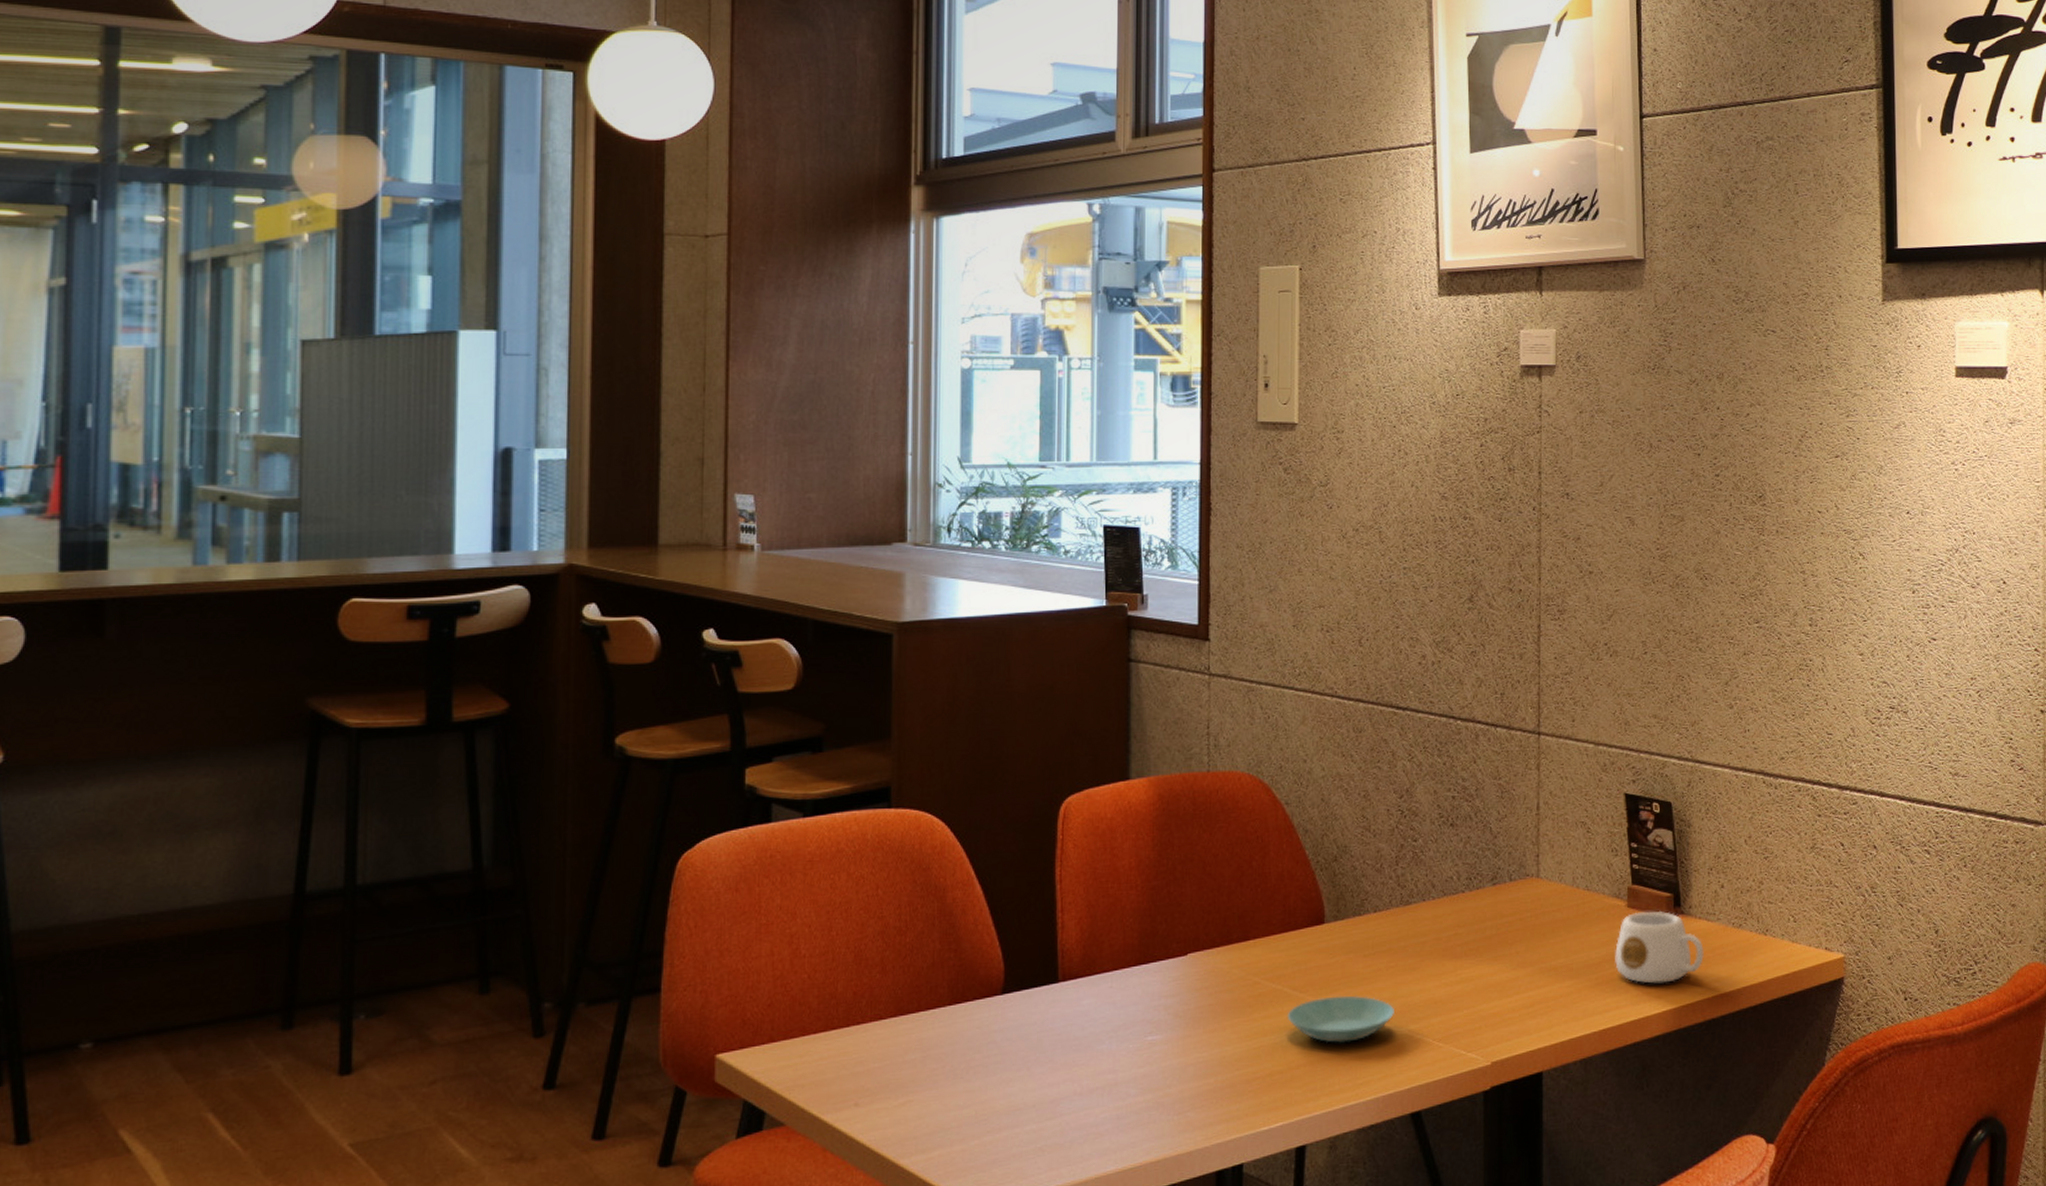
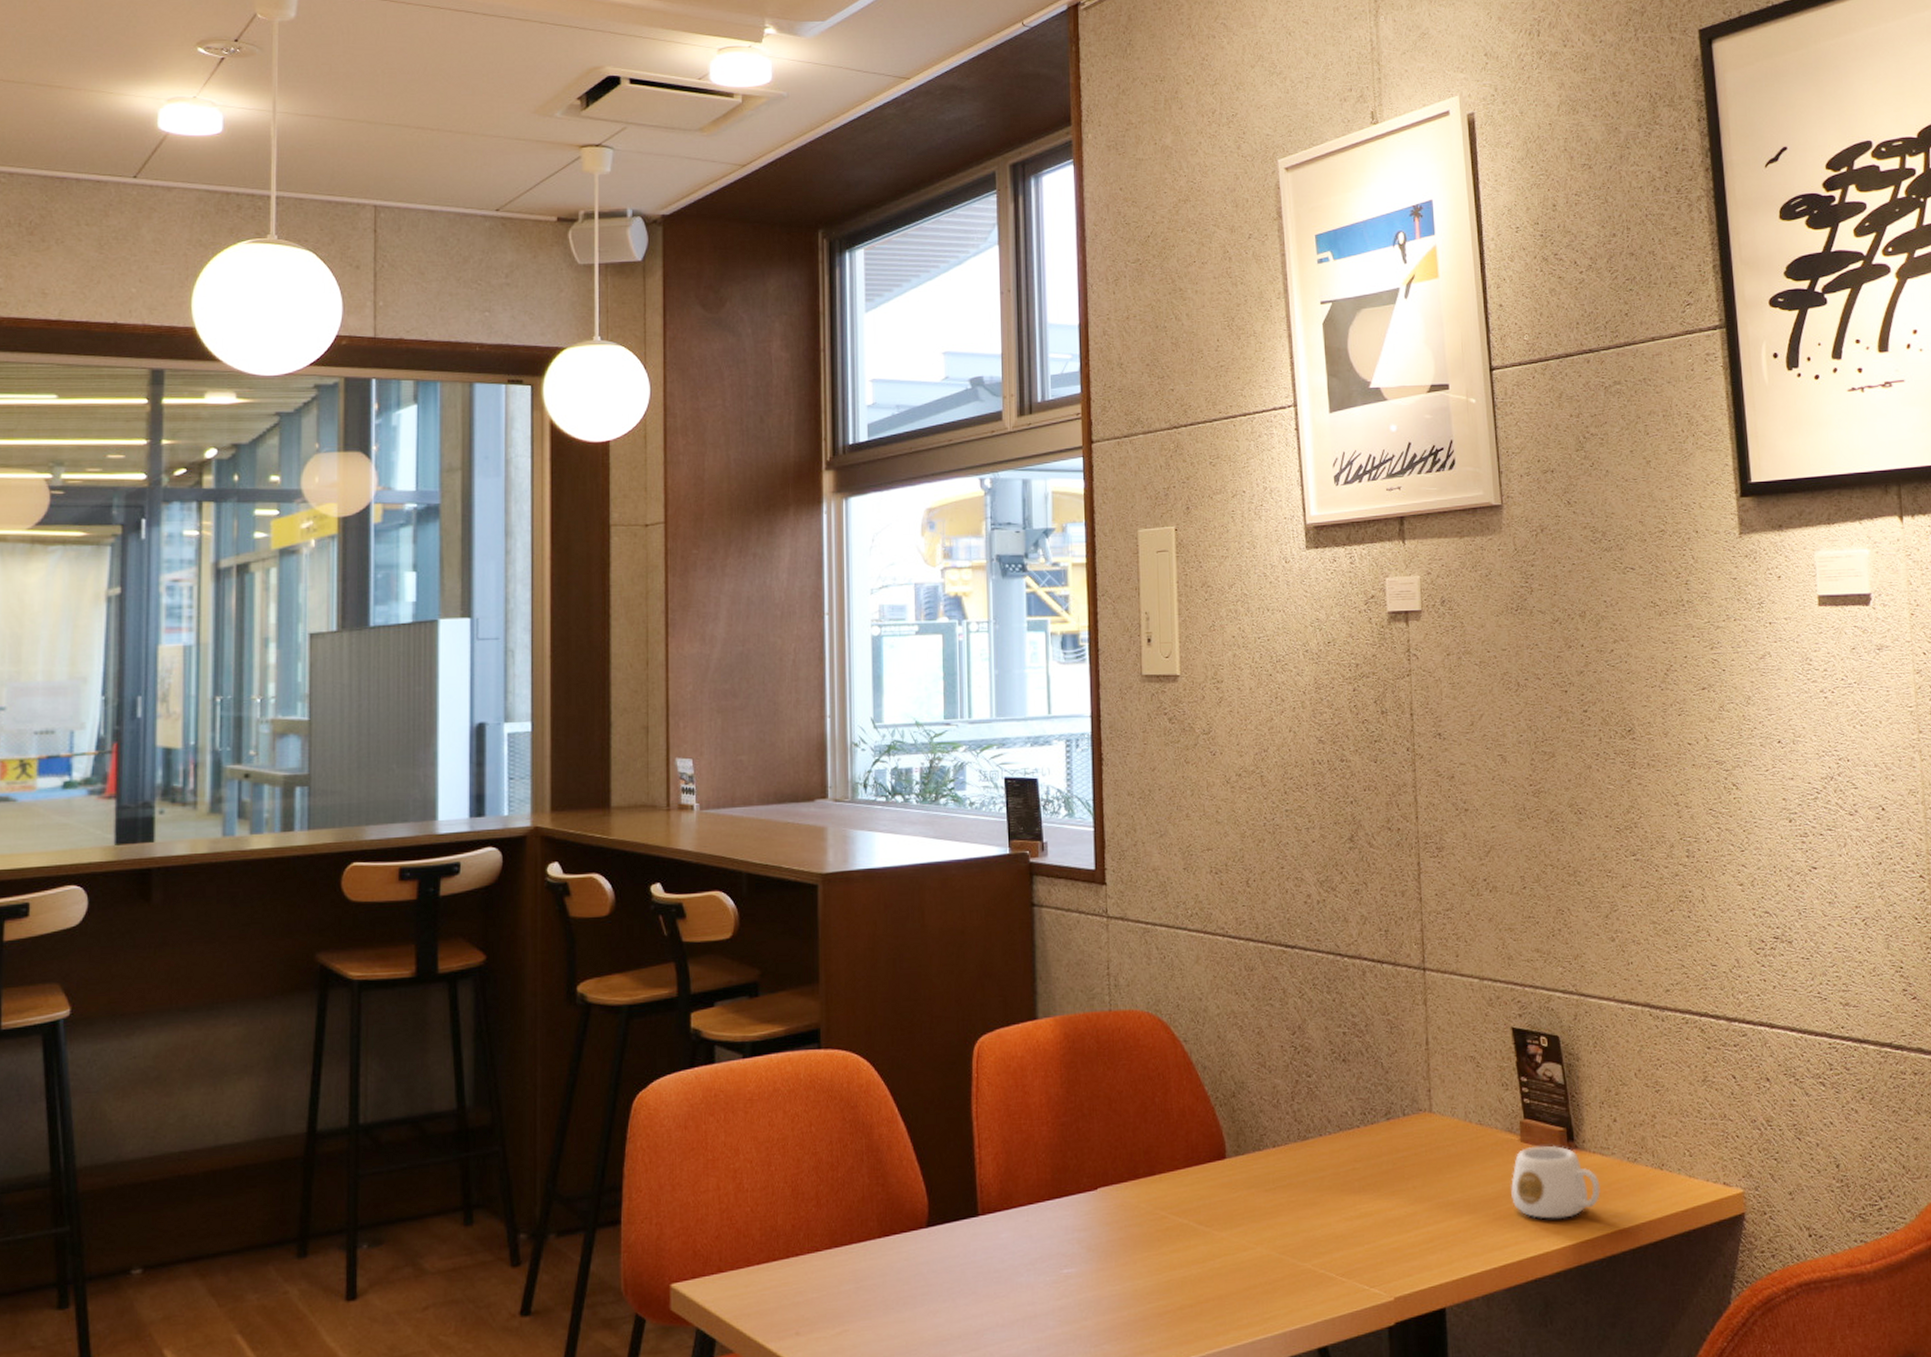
saucer: present [1287,995,1394,1044] -> none [1194,1229,1297,1278]

